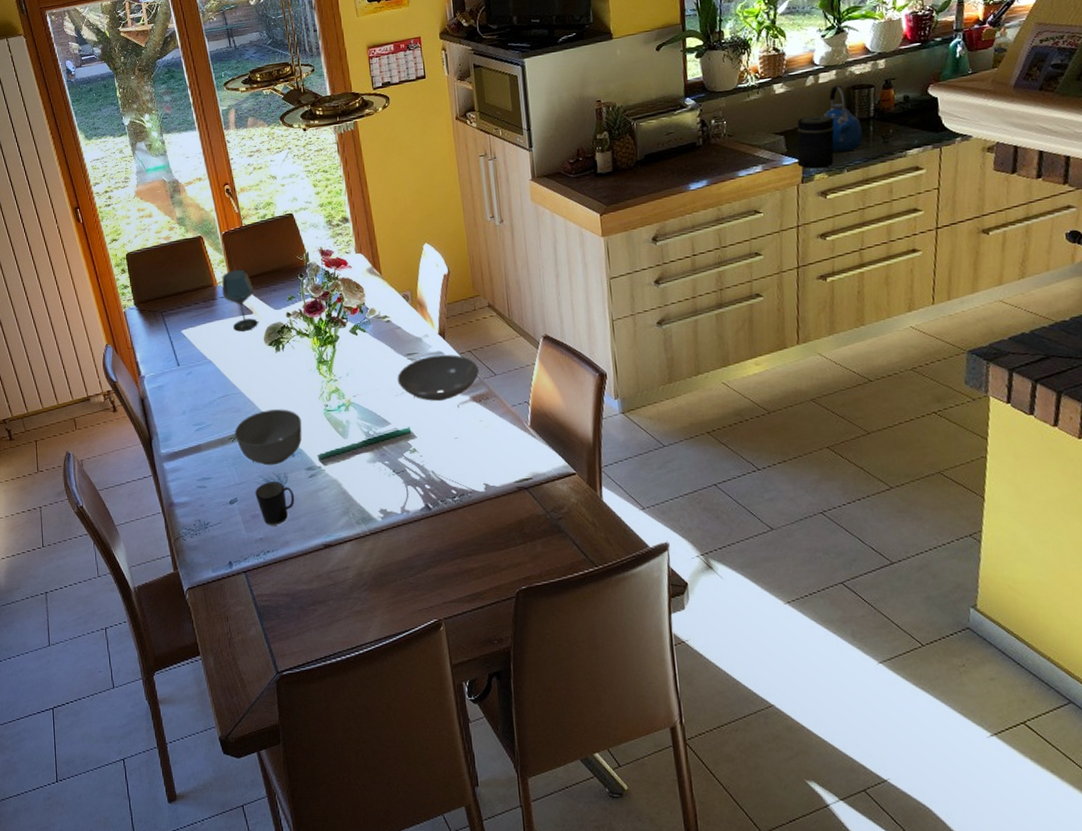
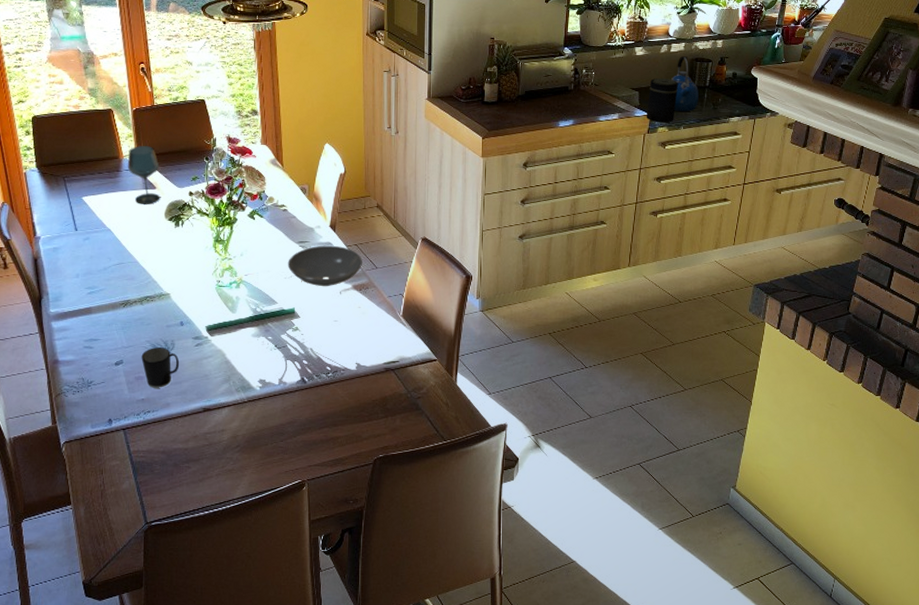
bowl: present [234,409,302,466] -> none [126,281,193,333]

